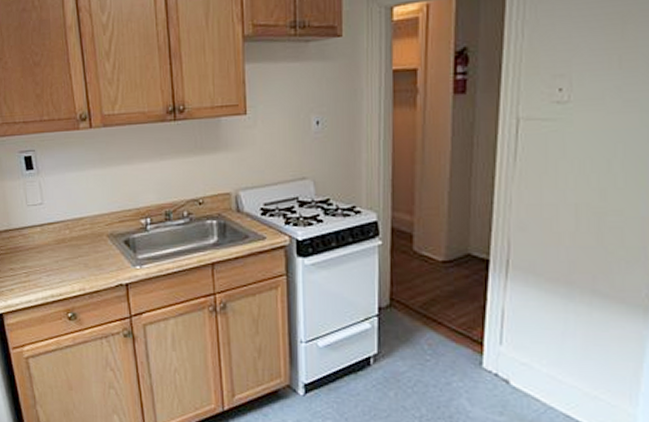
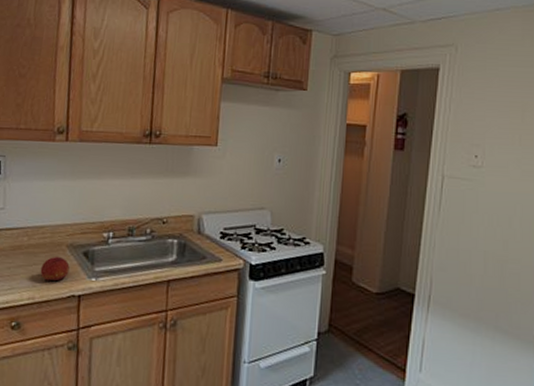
fruit: none [86,246,113,272] -> present [40,256,70,282]

